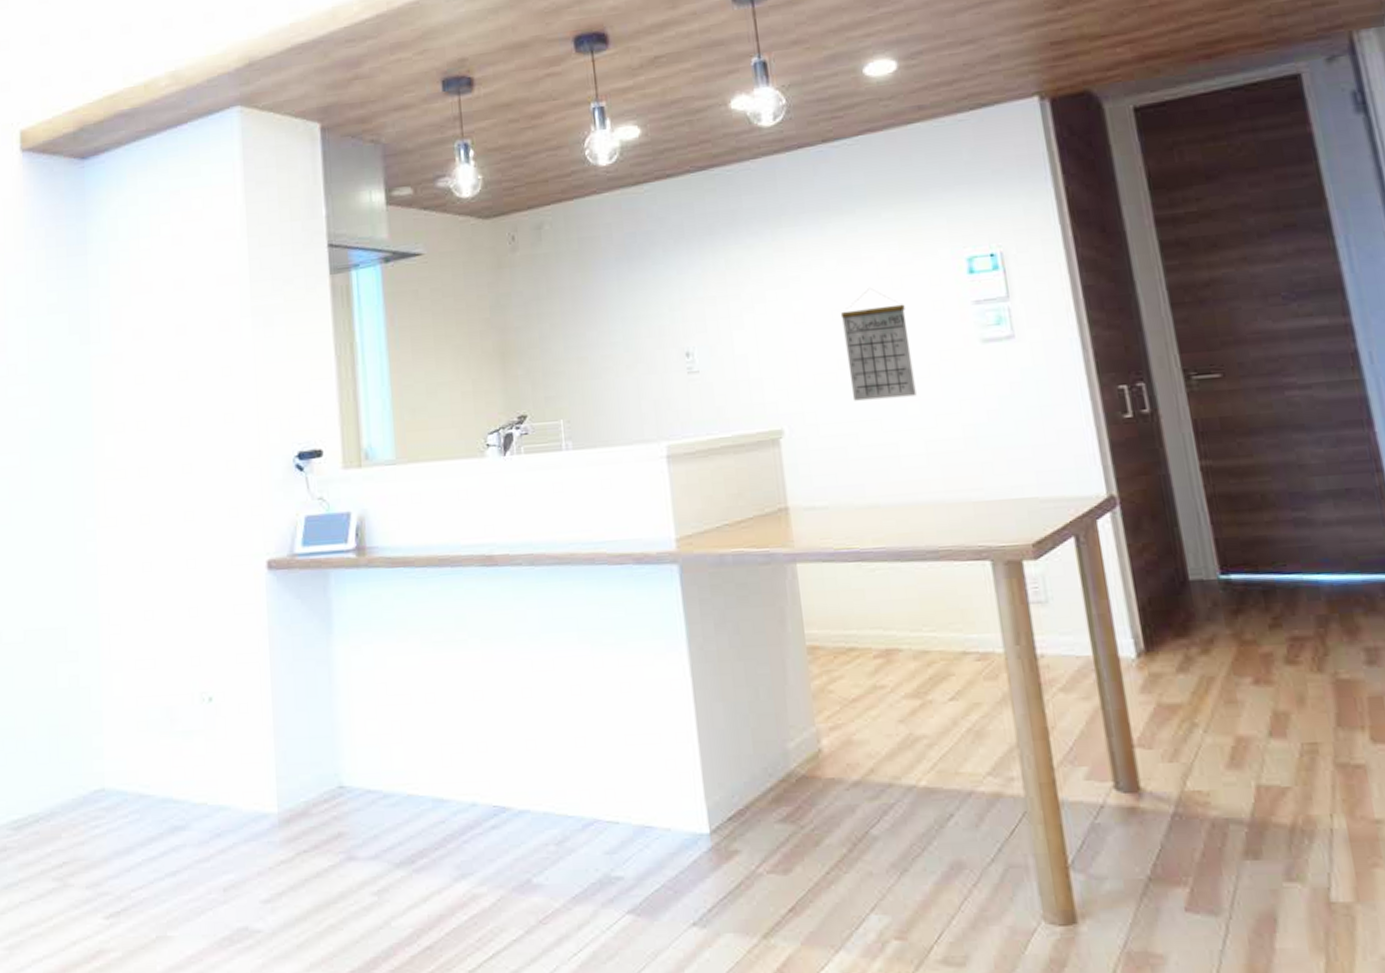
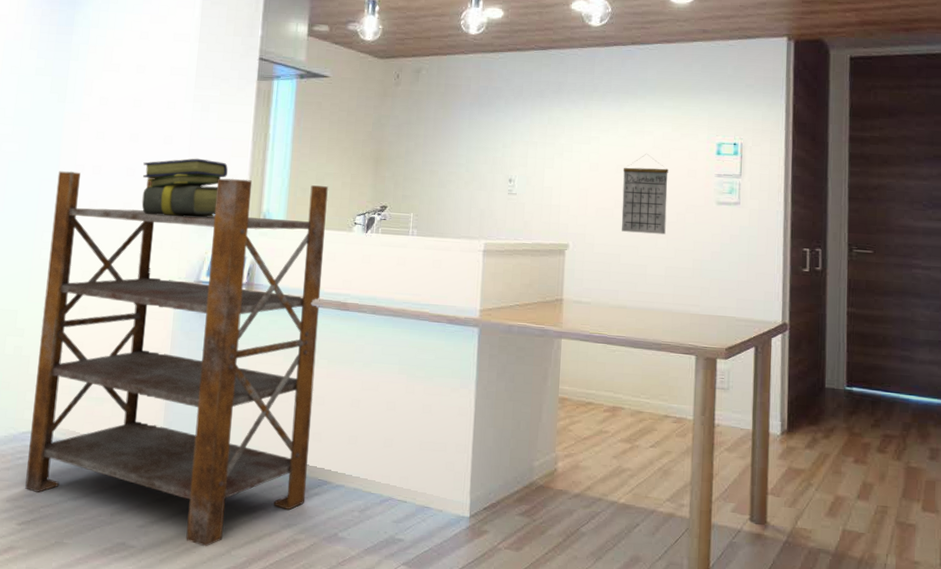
shelving unit: none [93,401,479,920] -> present [25,171,328,547]
stack of books: none [199,389,310,474] -> present [142,158,228,217]

